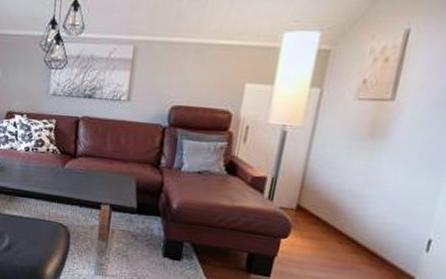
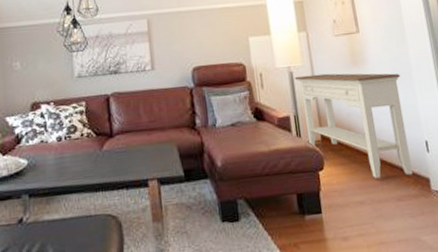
console table: none [279,137,430,269] -> present [294,73,413,178]

